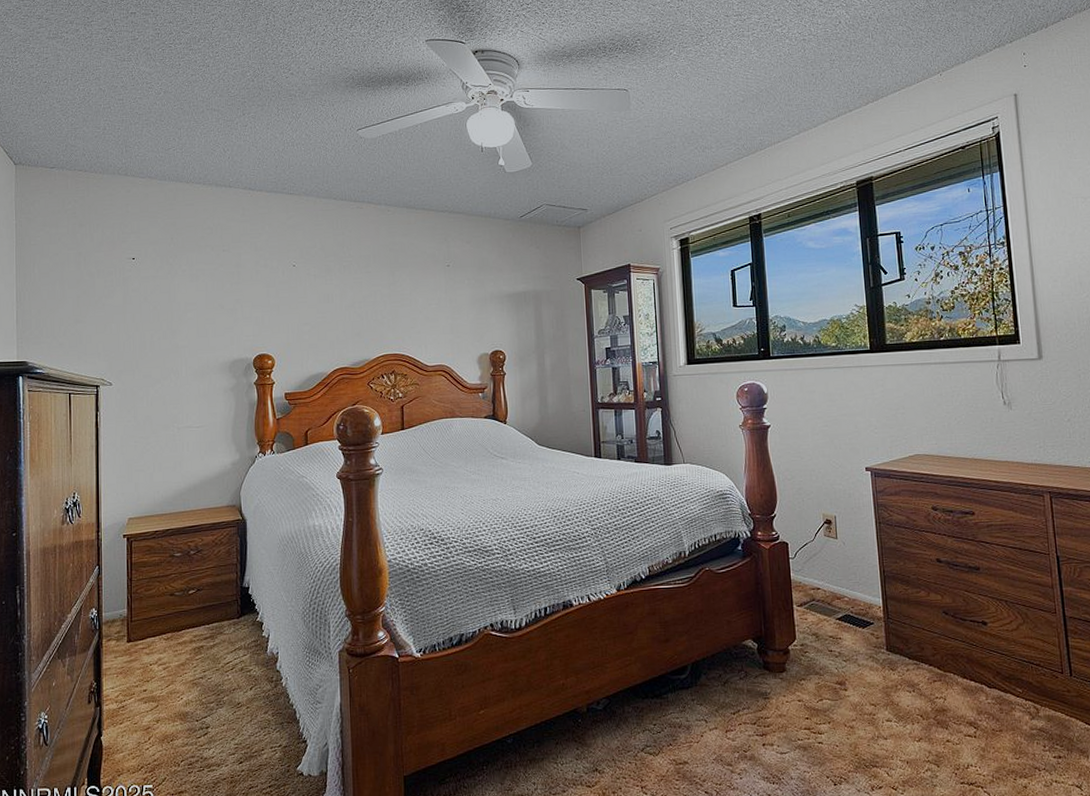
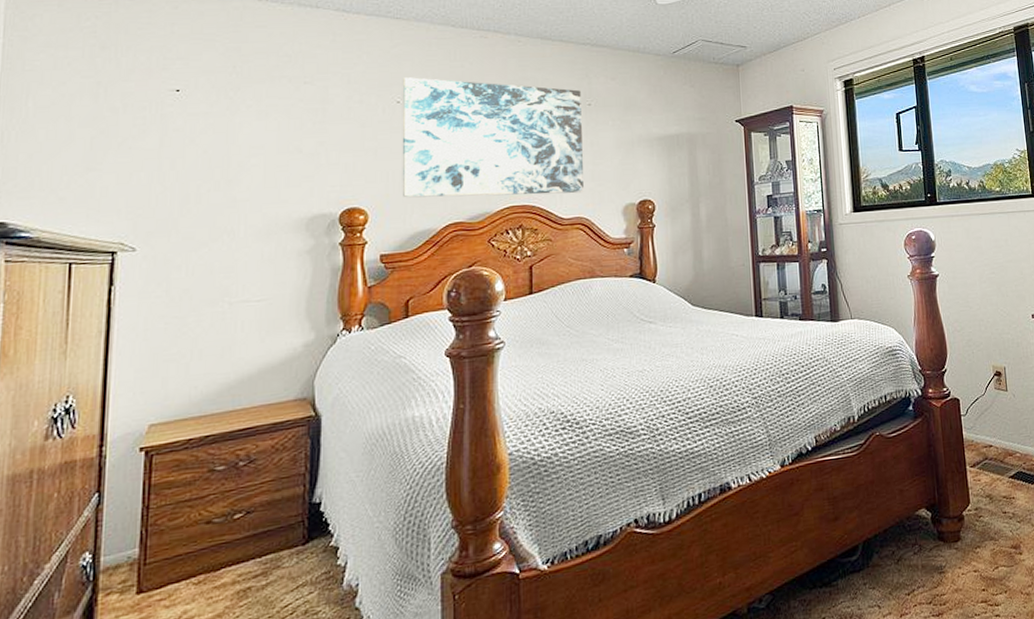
wall art: none [296,244,444,347] -> present [402,77,583,198]

